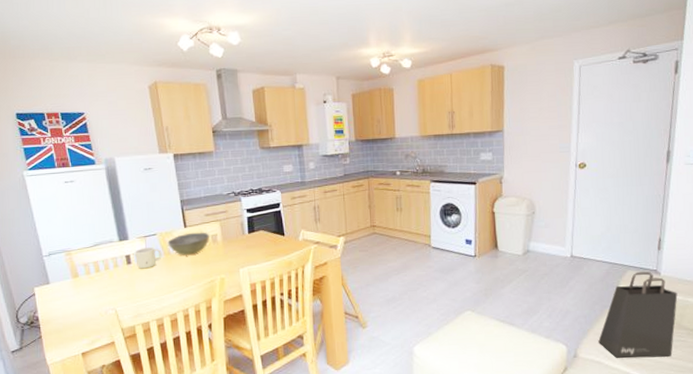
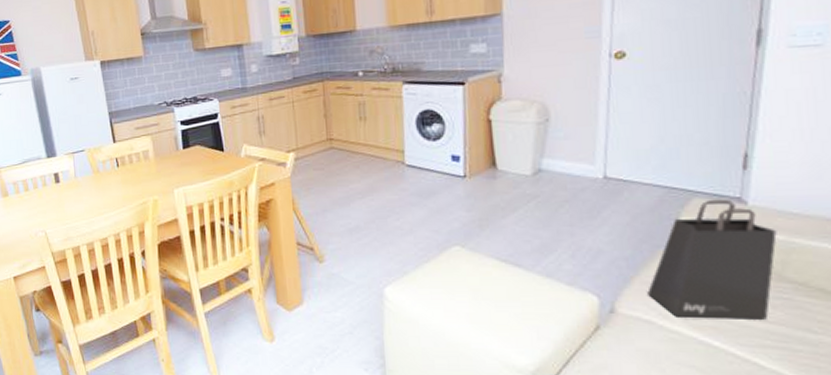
mug: present [134,247,162,269] -> none [62,165,91,188]
bowl: present [167,232,210,255] -> none [96,147,141,173]

